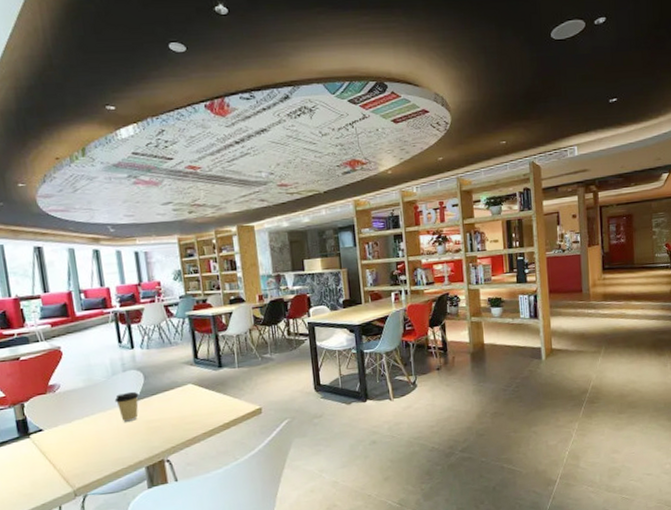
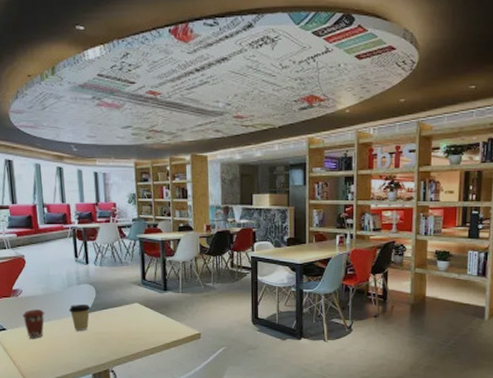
coffee cup: none [61,403,88,437] -> present [22,309,45,339]

